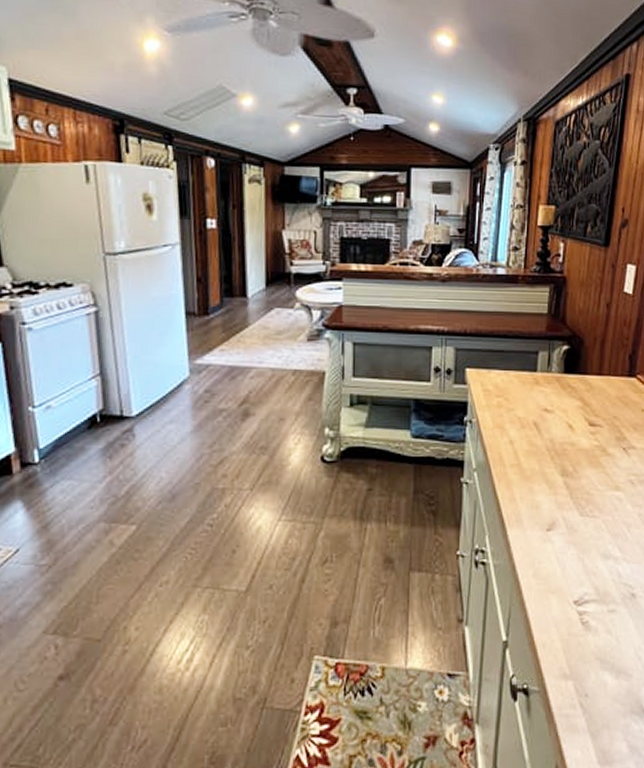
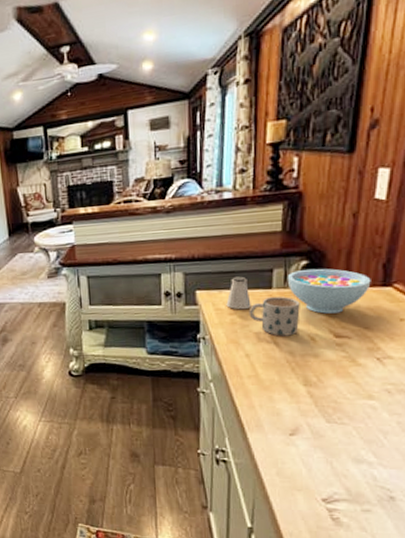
saltshaker: none [494,356,517,392] -> present [226,276,251,310]
mug: none [514,381,561,422] -> present [248,297,300,336]
bowl: none [550,354,620,401] -> present [287,268,371,314]

